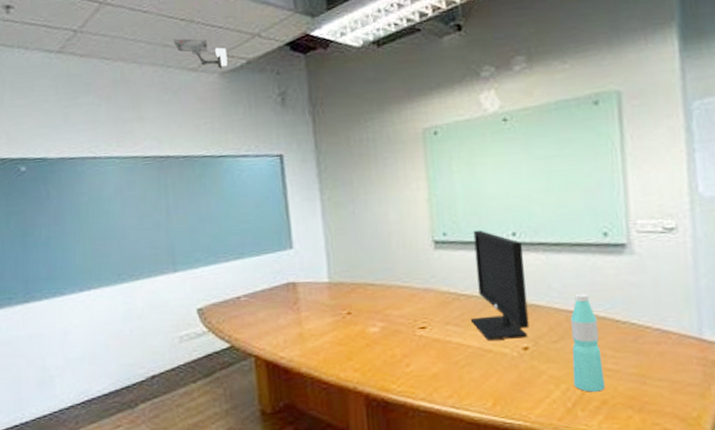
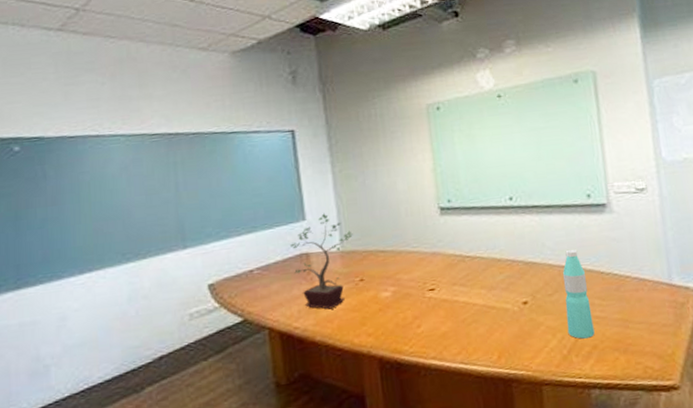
security camera: present [173,38,228,69] -> none [182,18,238,49]
potted plant: none [277,242,341,341] -> present [291,213,353,310]
monitor: present [470,229,530,340] -> none [475,195,528,298]

